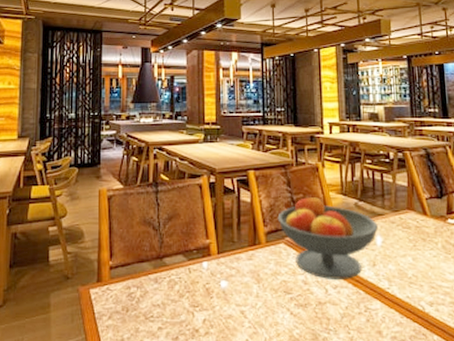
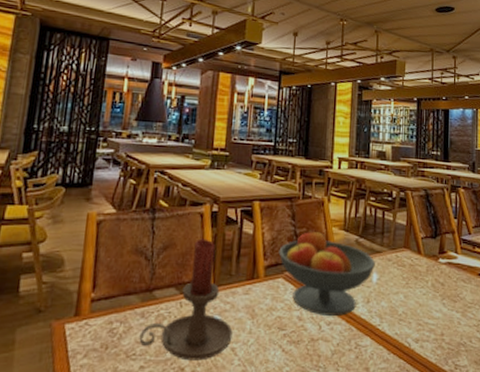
candle holder: none [155,208,241,323] -> present [139,238,233,361]

